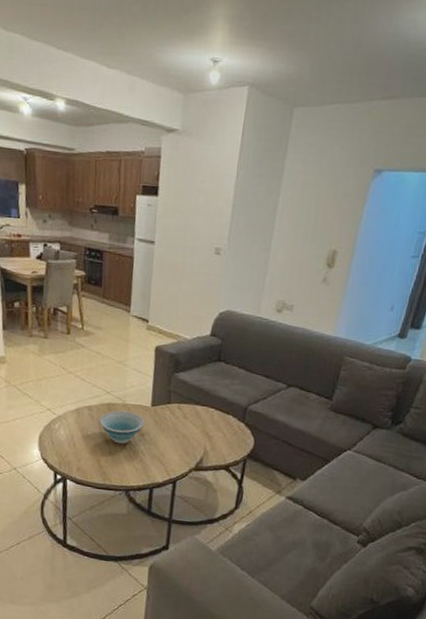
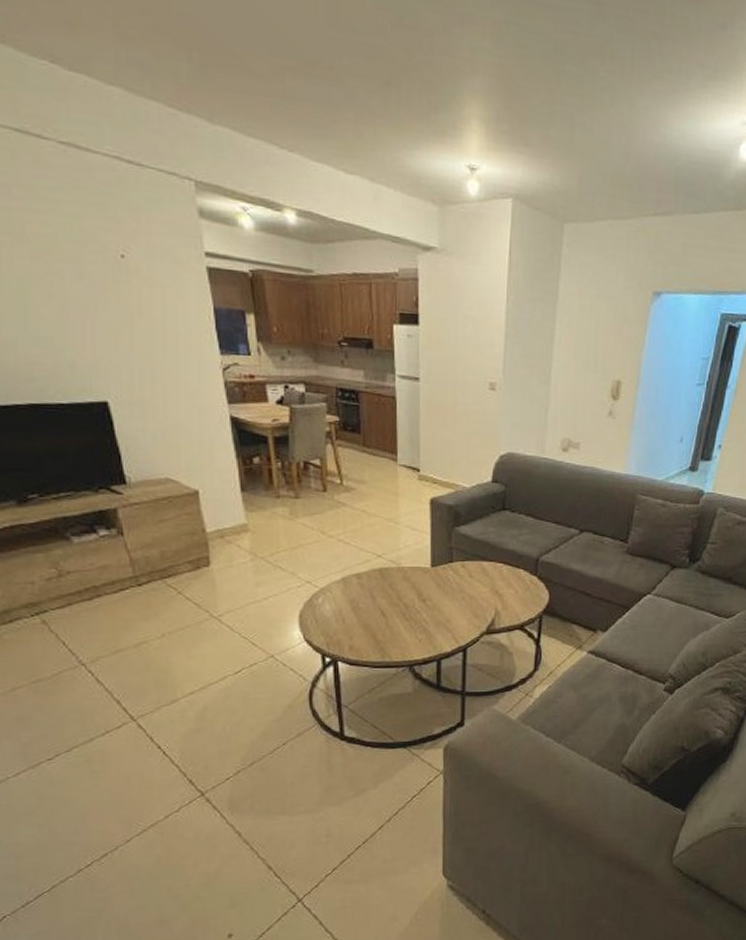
bowl: present [99,410,145,444] -> none [371,575,425,614]

